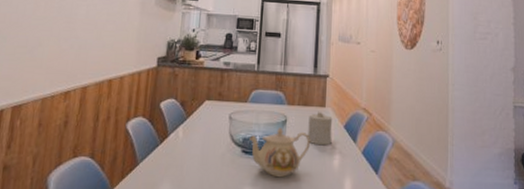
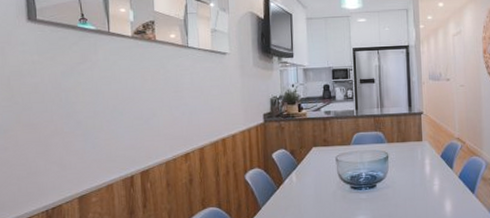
teapot: present [249,127,310,178] -> none [356,163,411,206]
candle: present [308,111,333,146] -> none [408,145,431,175]

